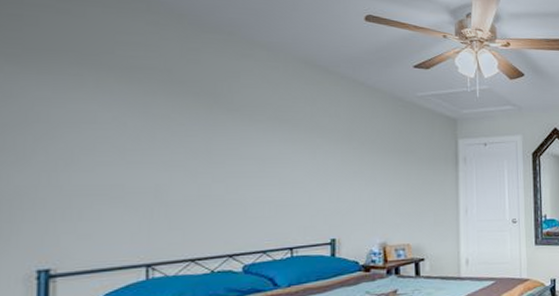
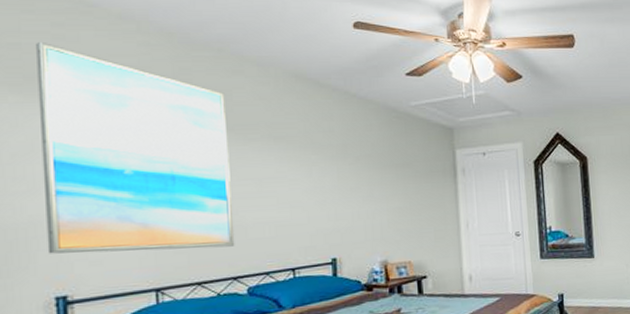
wall art: none [32,14,233,226] -> present [35,41,235,254]

